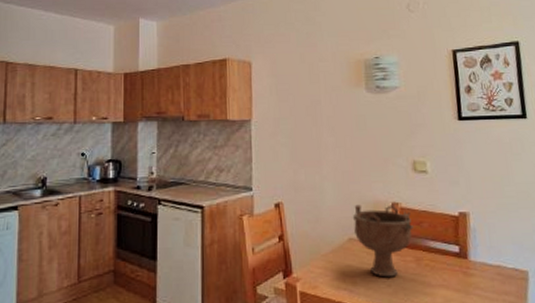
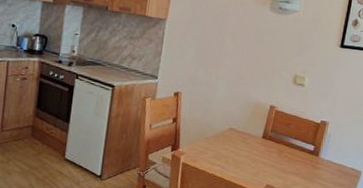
decorative bowl: present [352,203,413,278] -> none [235,103,283,162]

